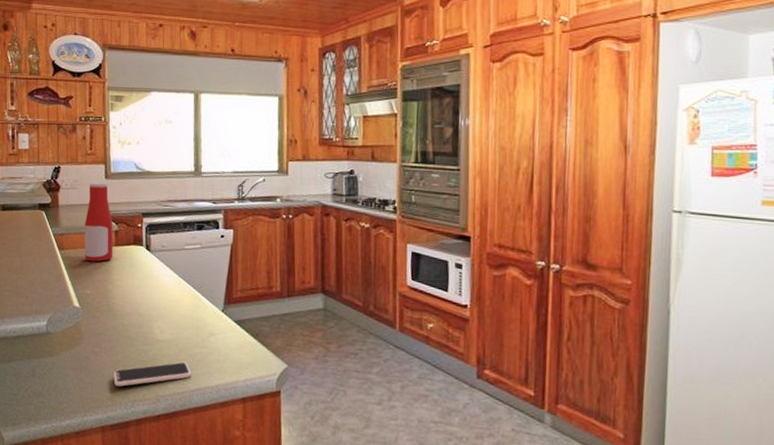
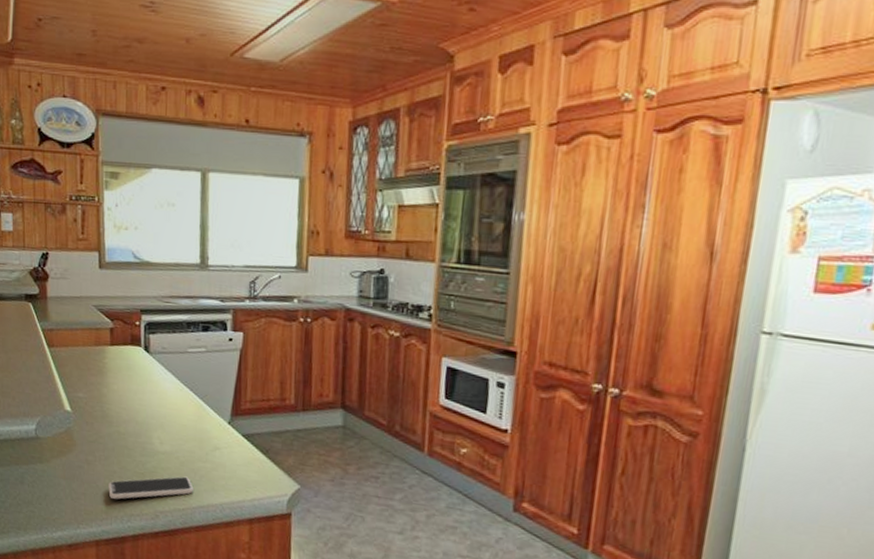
bottle: present [84,182,113,262] -> none [75,272,108,363]

